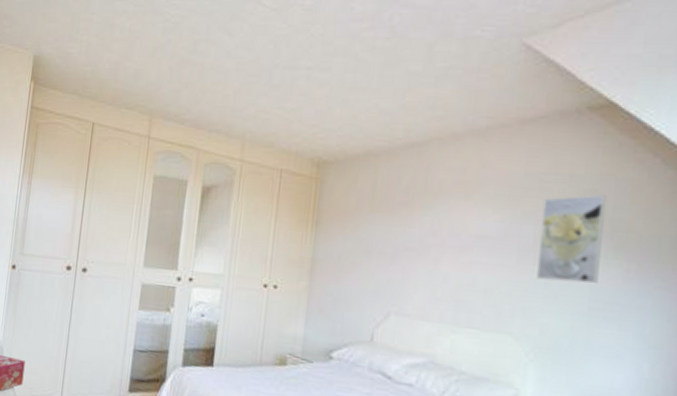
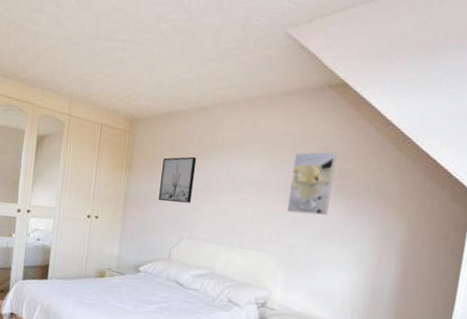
wall art: none [356,207,406,268] -> present [159,156,197,203]

